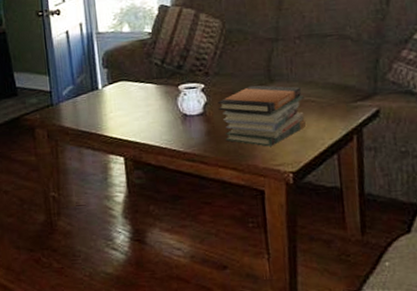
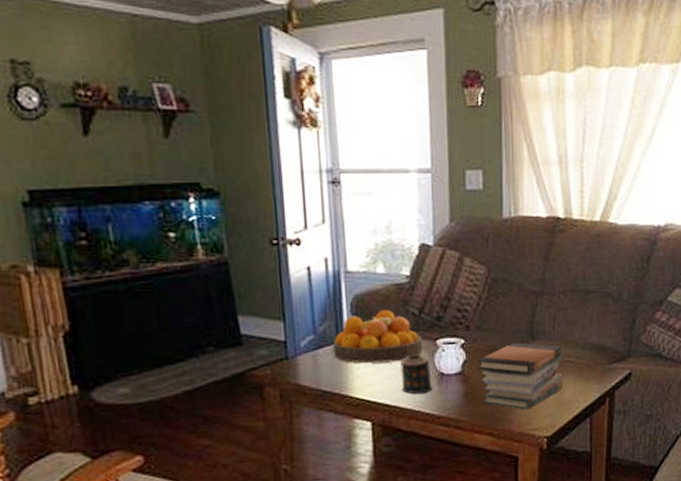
fruit bowl: none [89,62,167,108] -> present [333,310,423,364]
candle: none [147,98,177,134] -> present [400,354,432,395]

